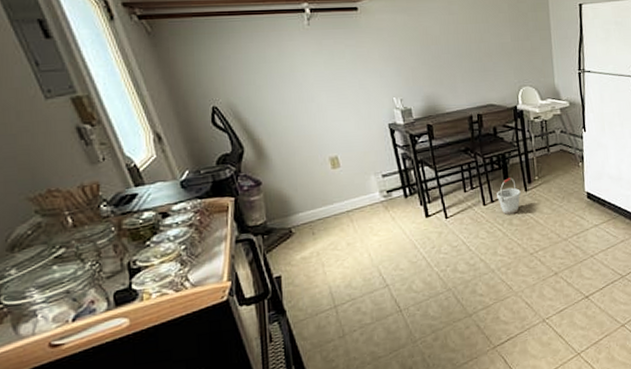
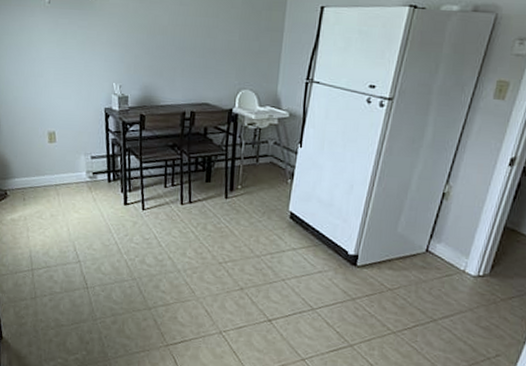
bucket: present [496,178,521,215] -> none [195,181,221,219]

